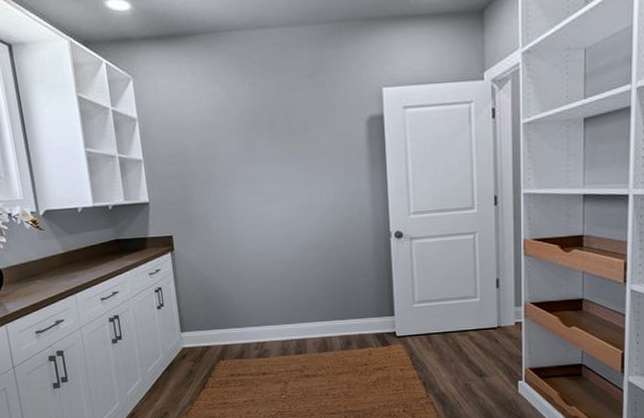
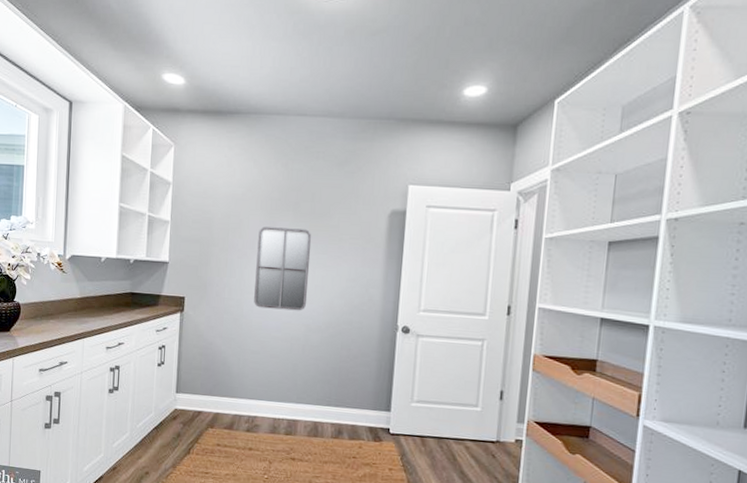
home mirror: none [237,148,298,235] -> present [254,226,312,311]

